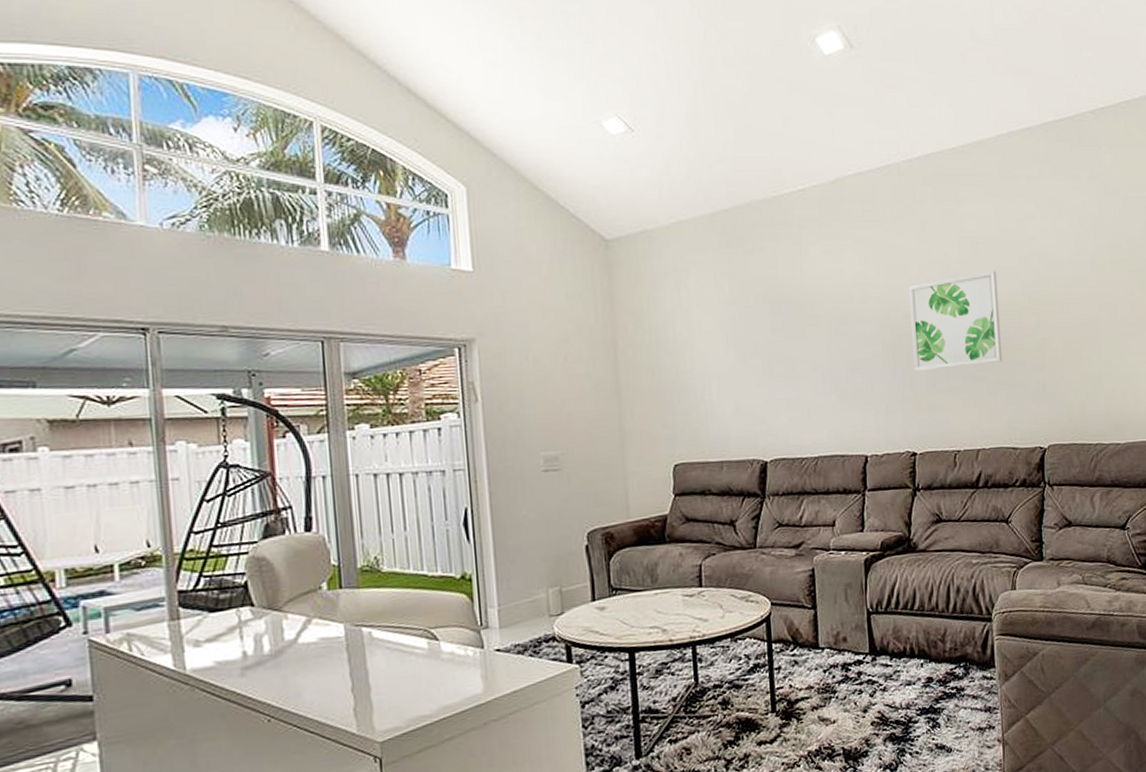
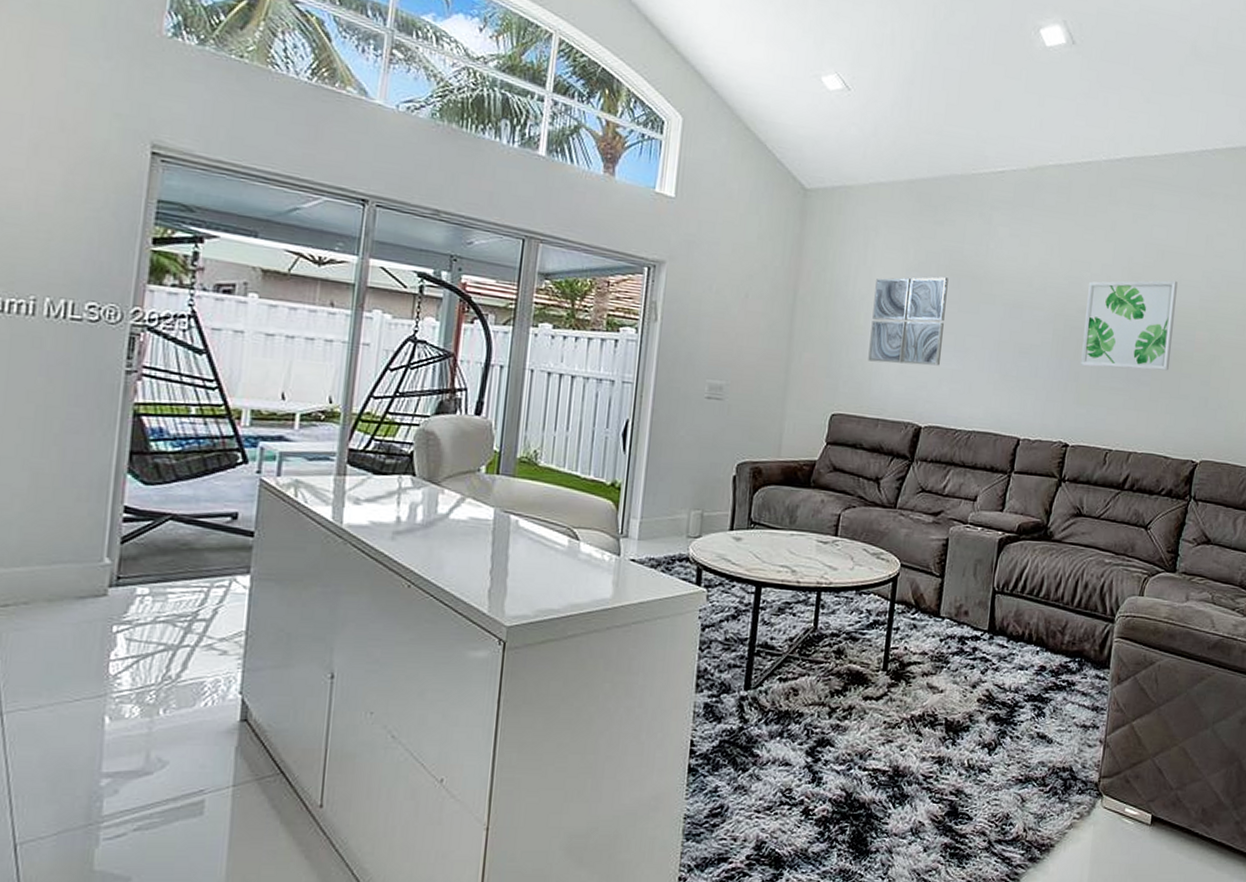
wall art: none [695,306,774,404] -> present [868,277,948,366]

